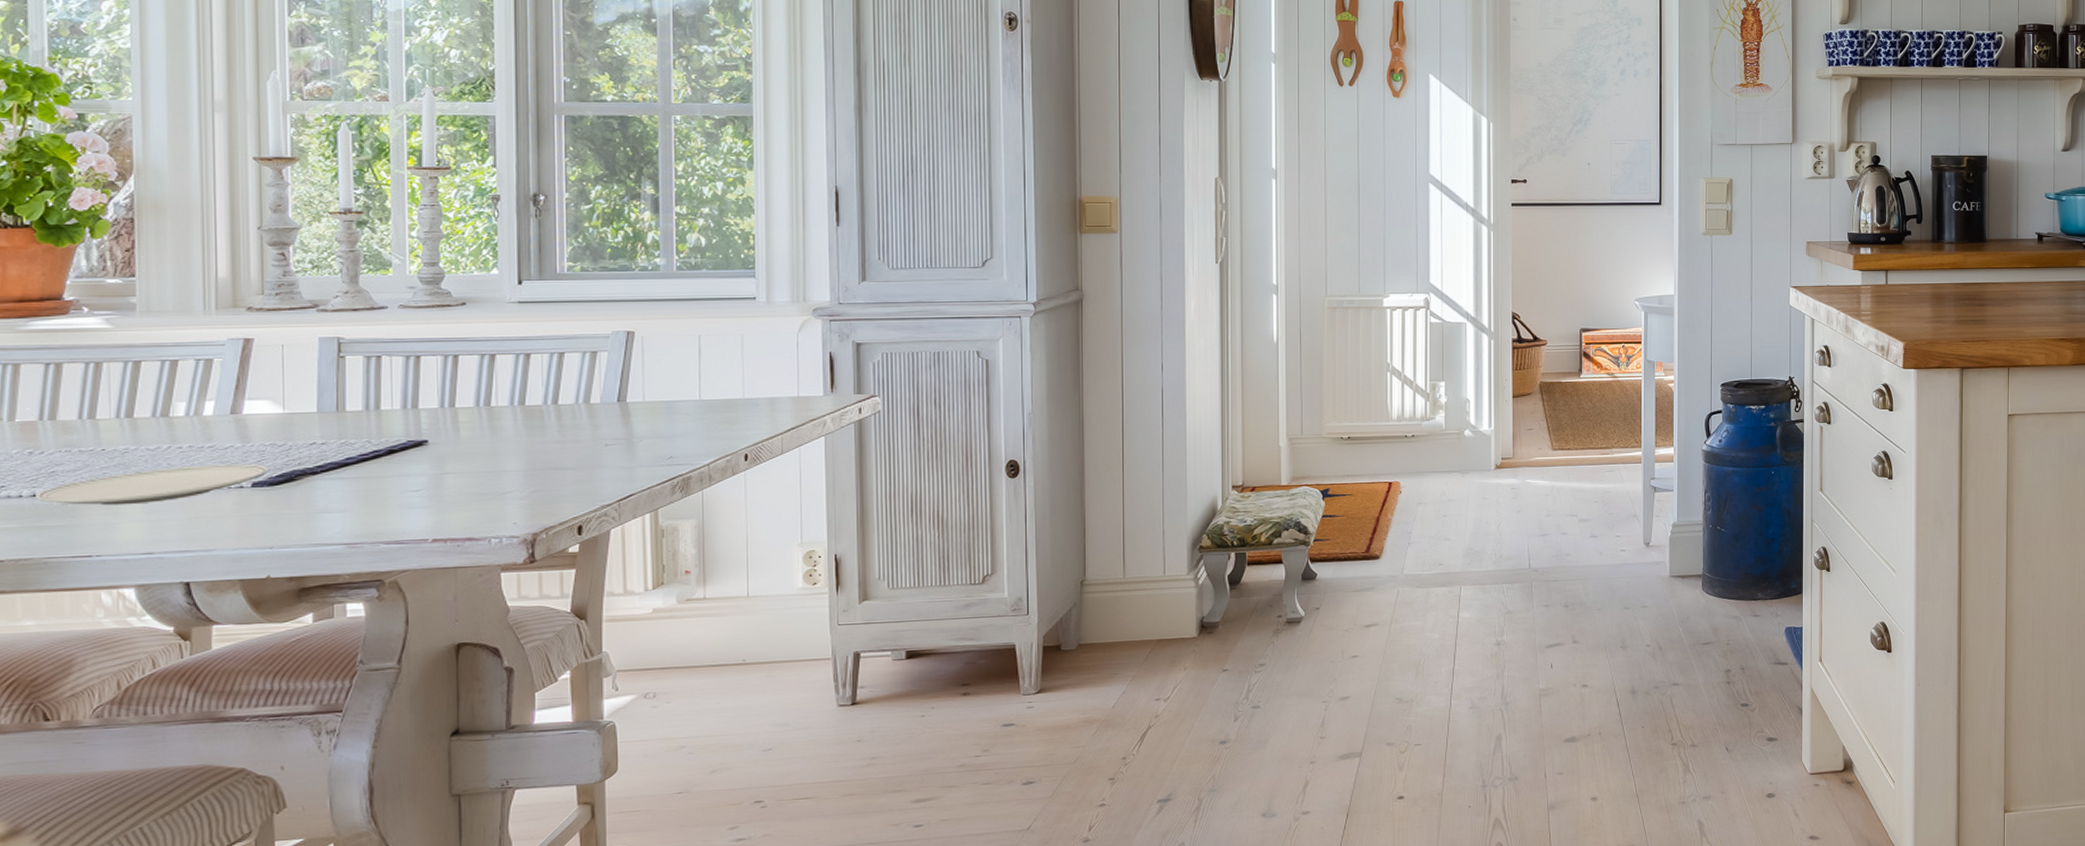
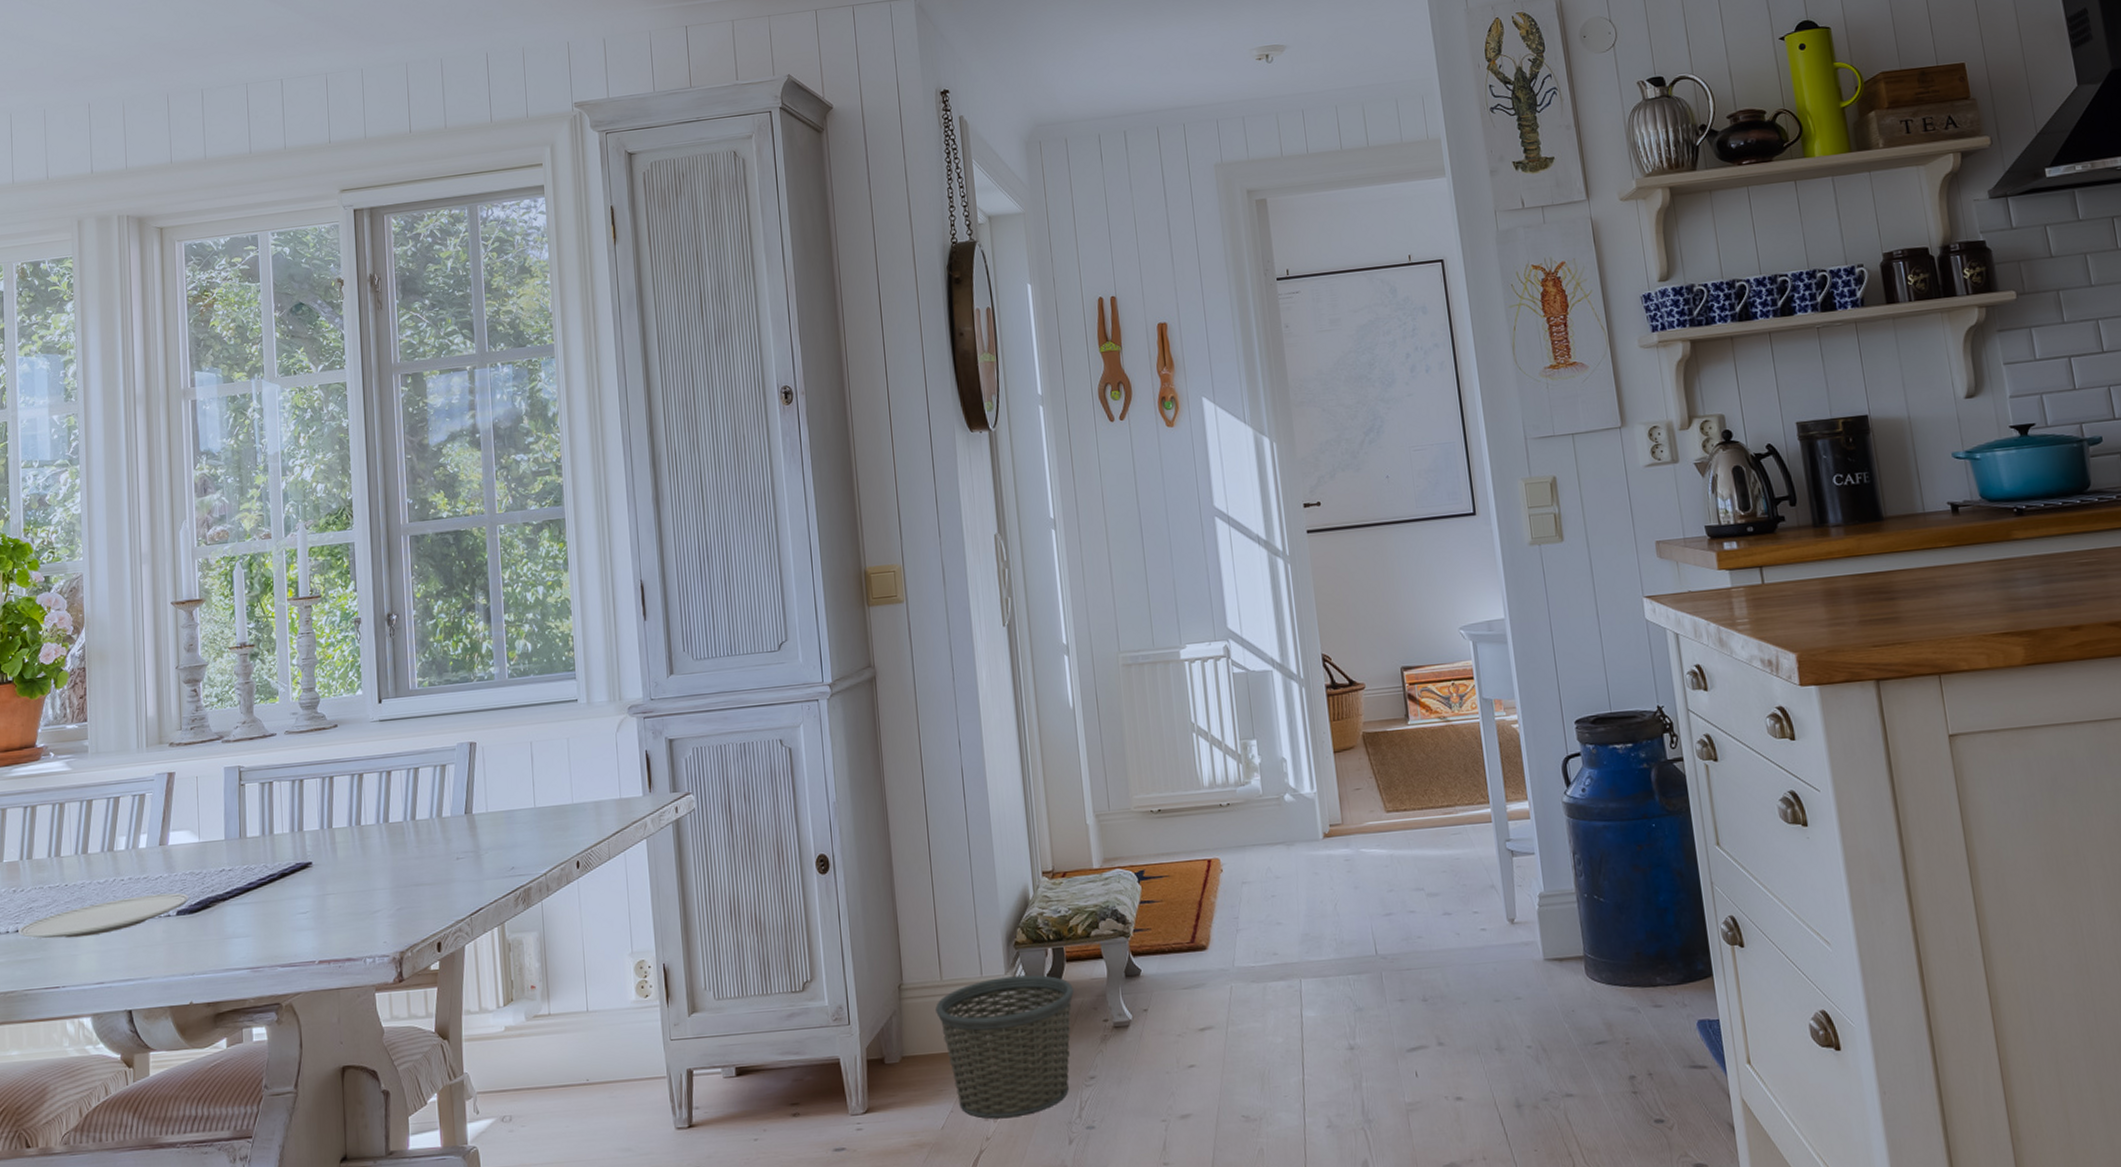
basket: none [1116,575,1252,699] -> present [936,974,1074,1119]

